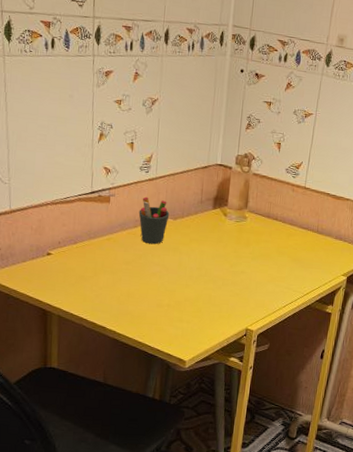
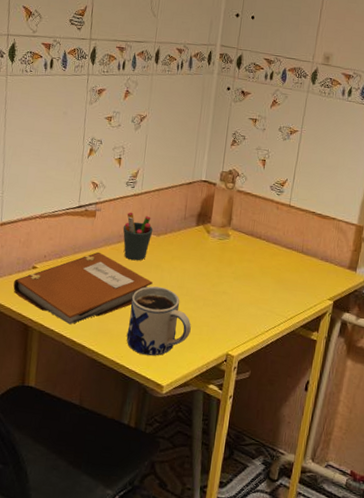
notebook: none [28,236,171,308] -> present [13,251,153,325]
mug: none [147,268,211,334] -> present [126,286,191,357]

